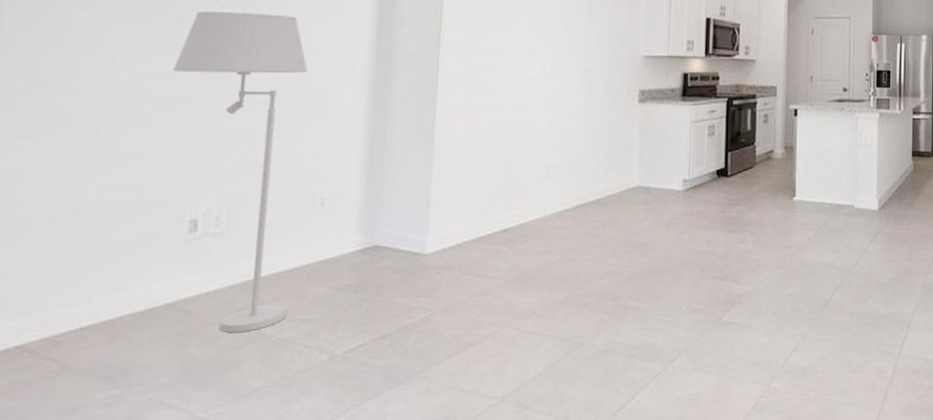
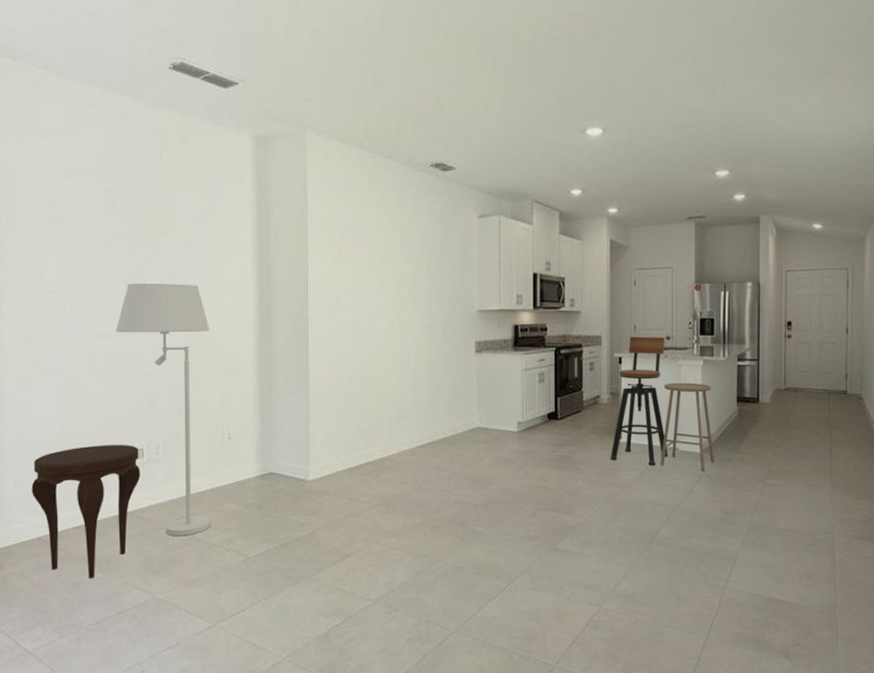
side table: none [15,214,191,399] -> present [31,444,141,579]
bar stool: none [783,87,843,225] -> present [610,336,668,465]
stool: none [834,136,890,230] -> present [660,382,715,472]

